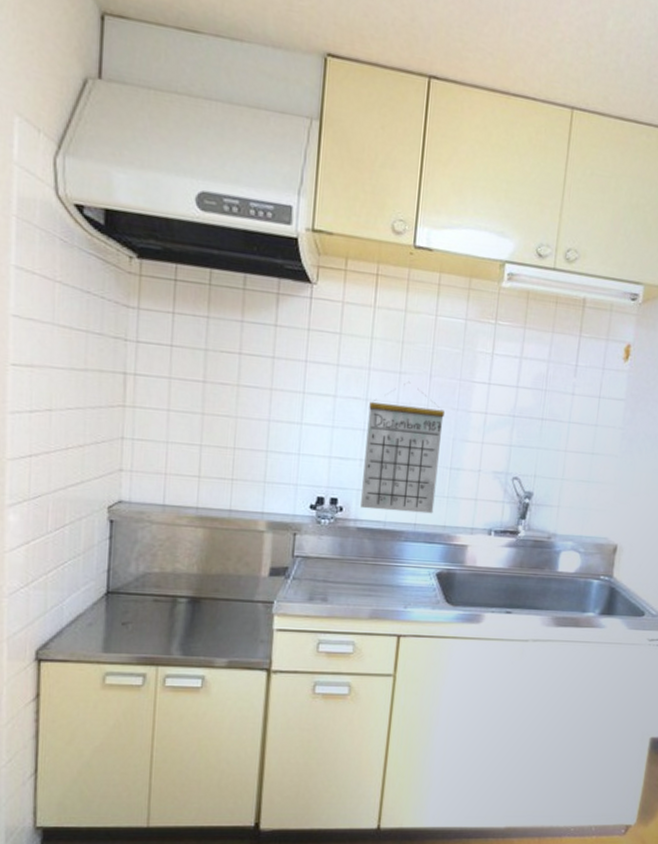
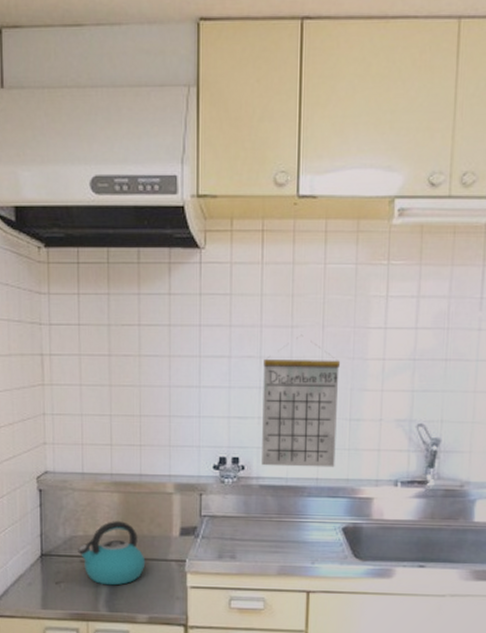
kettle: none [151,558,229,627] -> present [78,521,146,586]

